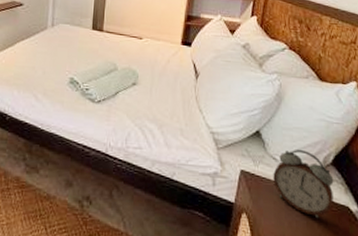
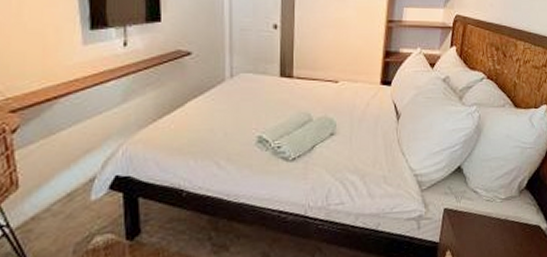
alarm clock: present [273,150,334,218] -> none [474,179,527,242]

